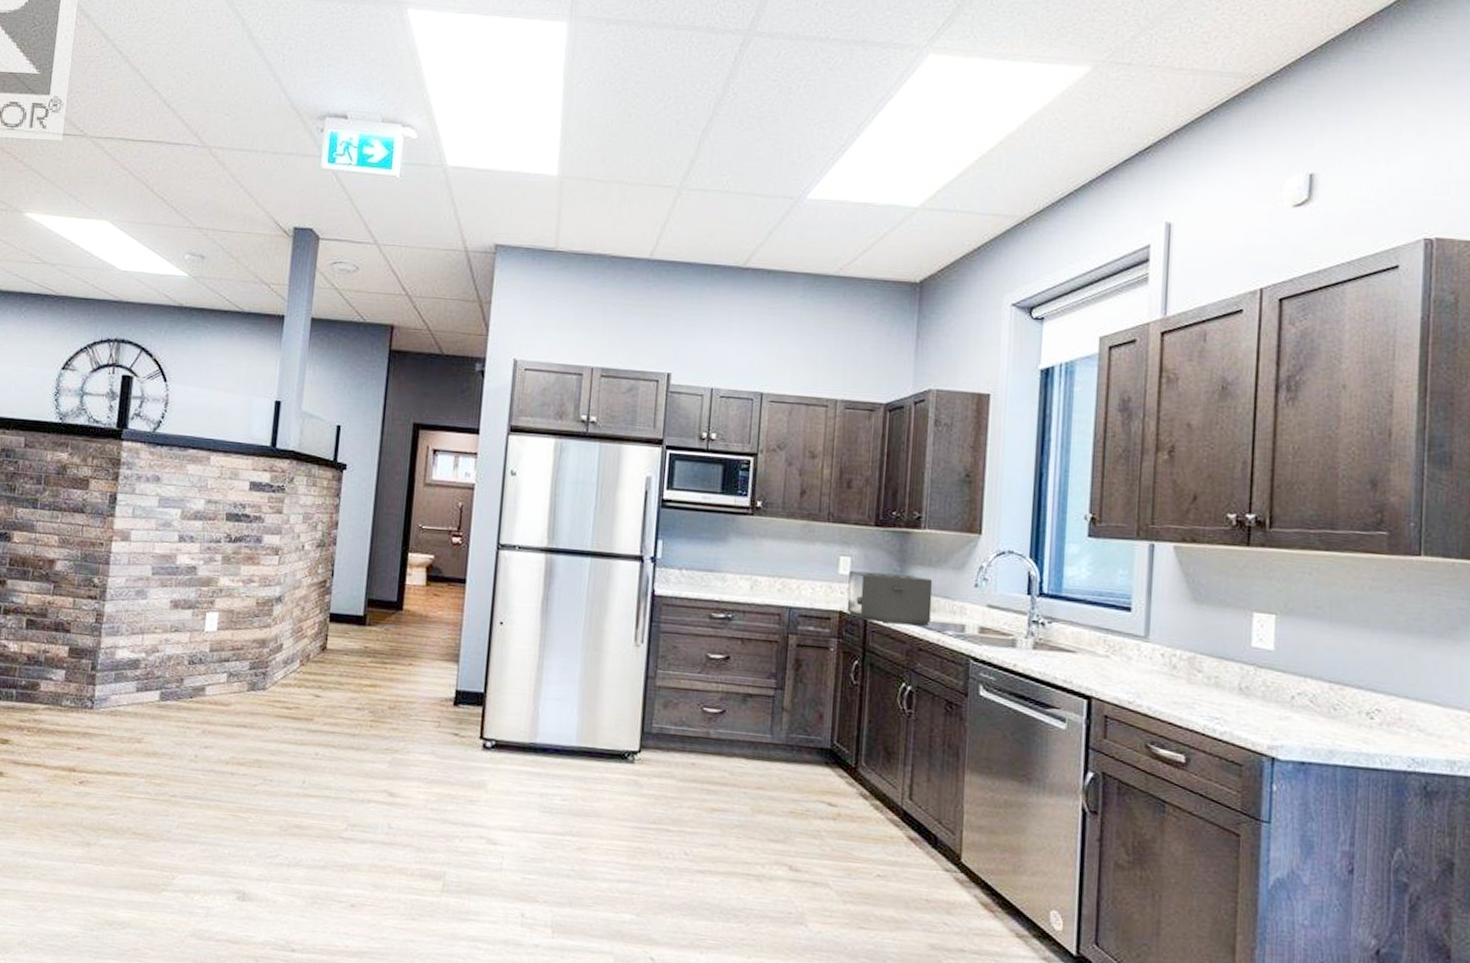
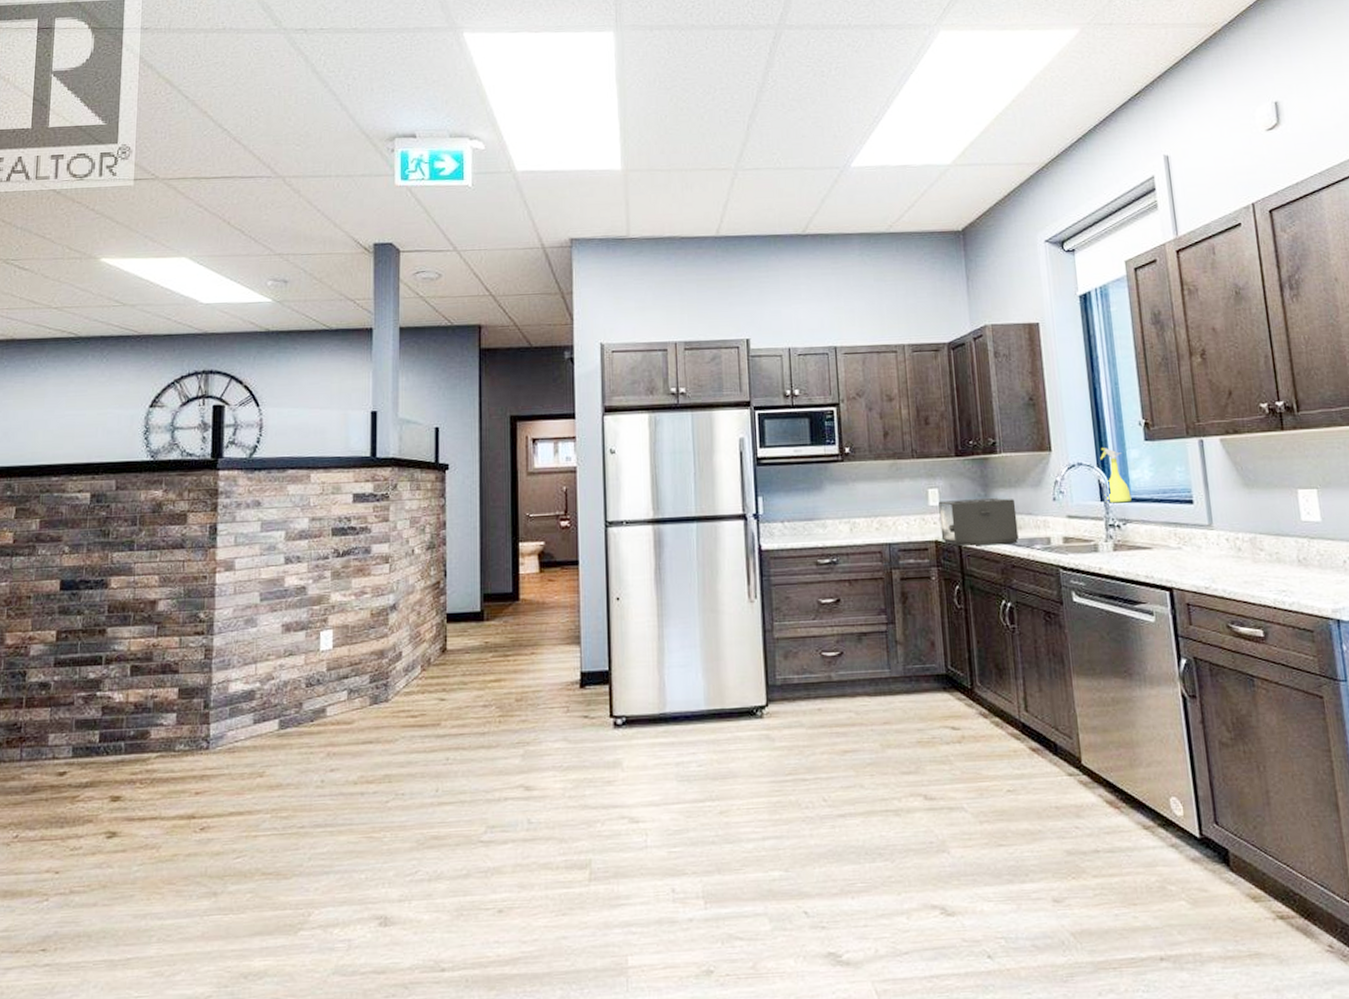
spray bottle: none [1032,538,1063,600] -> present [1100,448,1132,503]

